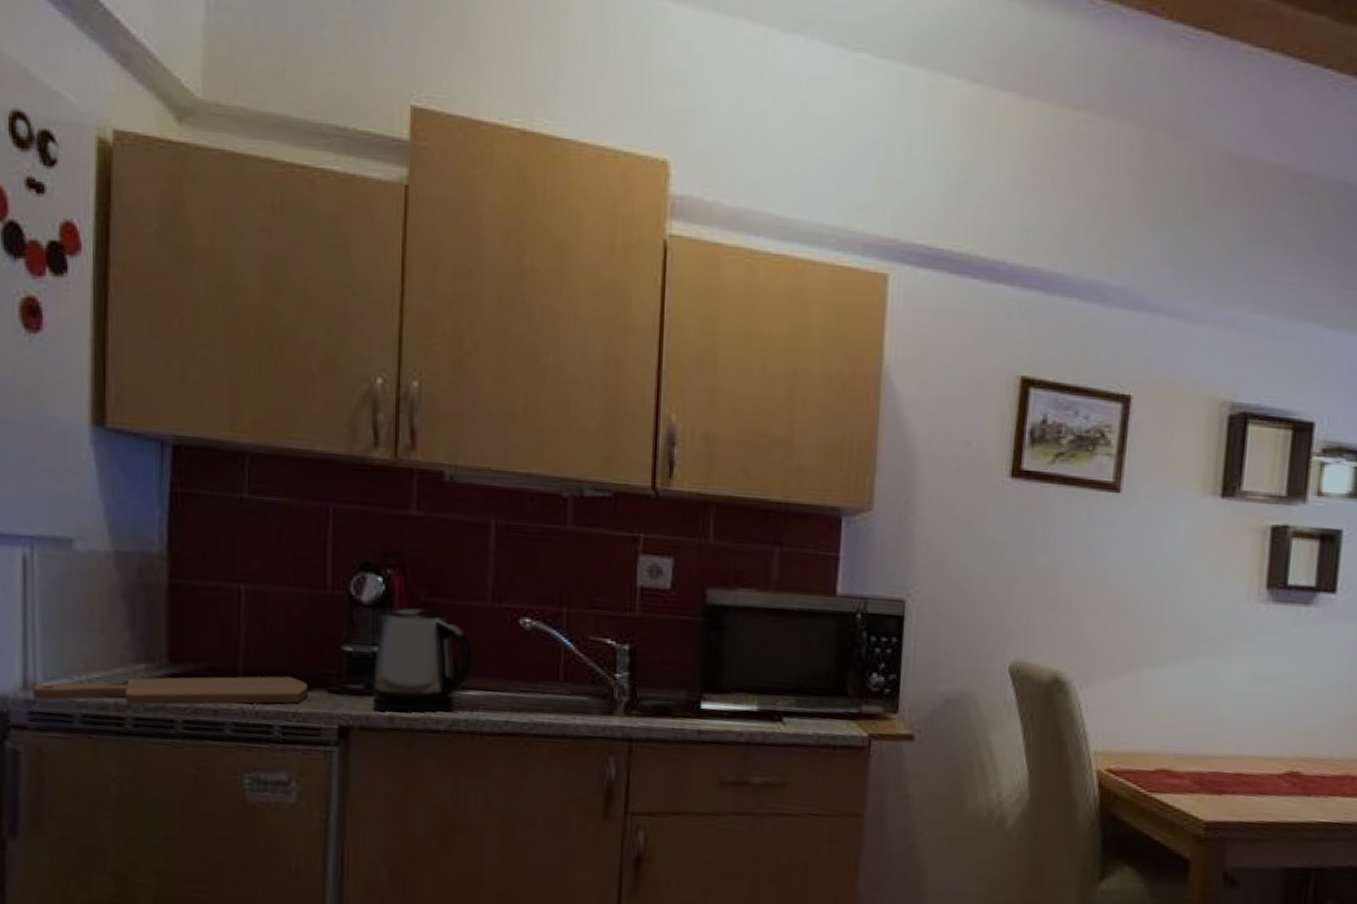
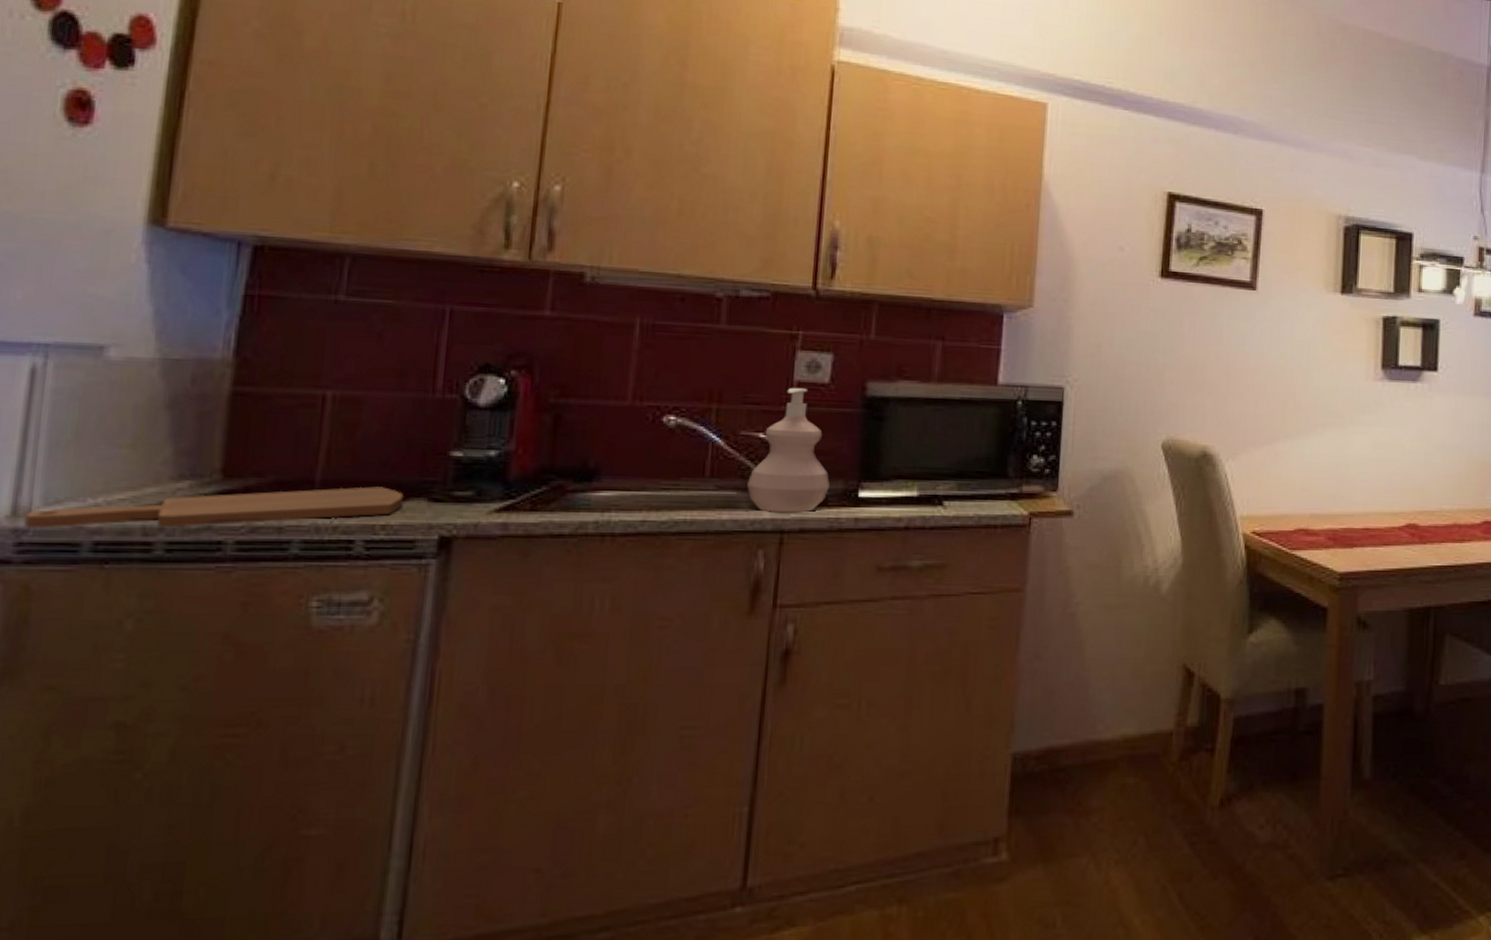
kettle: present [372,608,473,714] -> none [482,409,607,520]
soap bottle: none [597,592,673,723] -> present [747,387,830,514]

